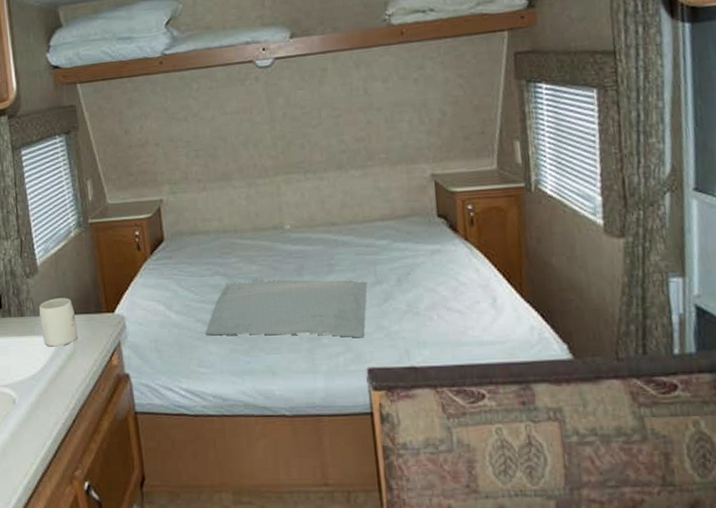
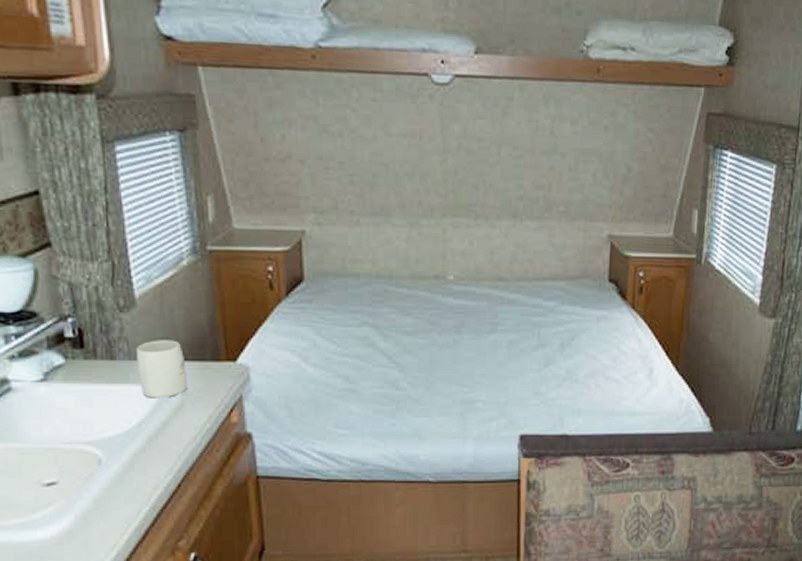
towel: present [205,279,368,338] -> none [346,334,531,403]

